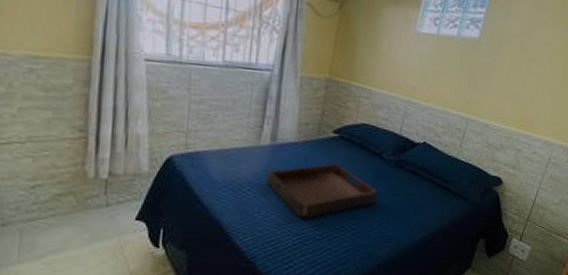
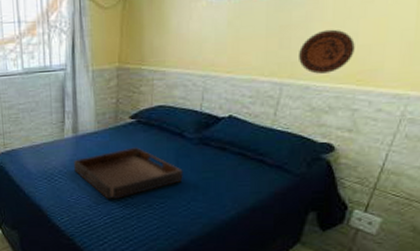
decorative plate: none [482,78,522,116] -> present [299,29,355,74]

